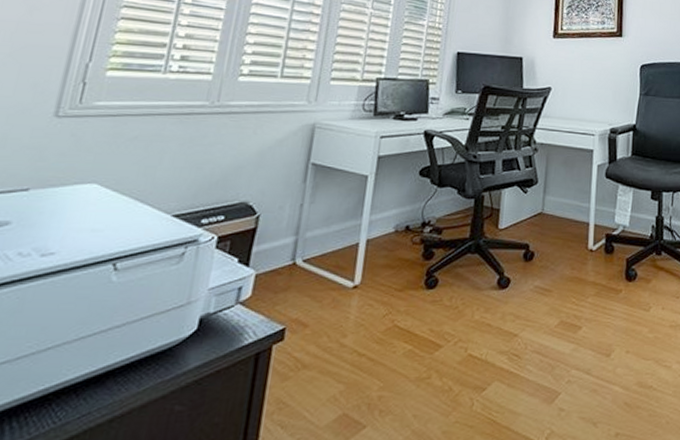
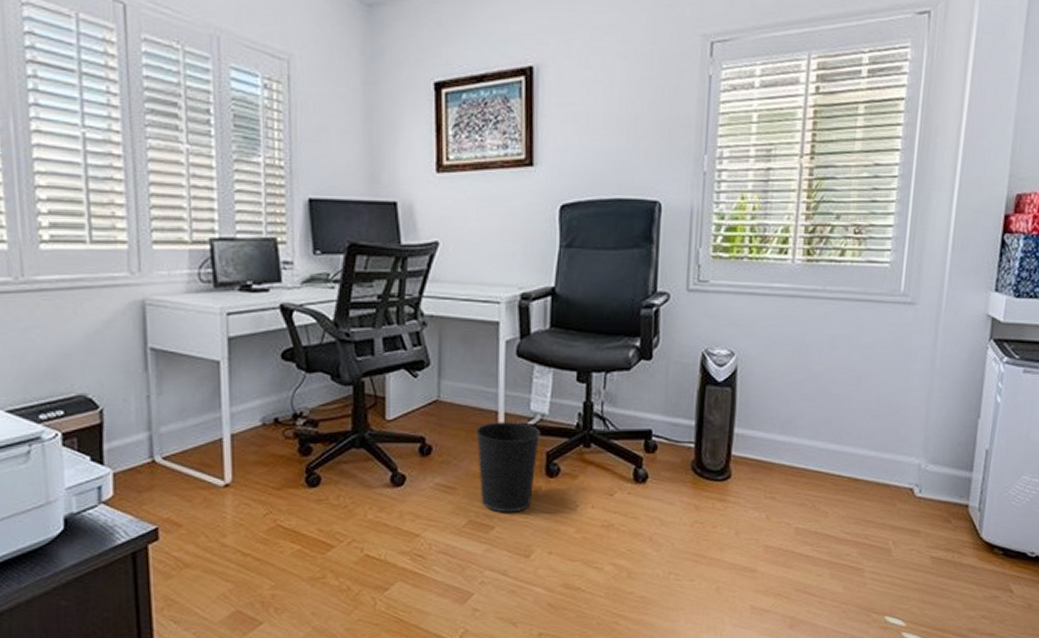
wastebasket: none [571,232,623,314] -> present [476,422,541,513]

